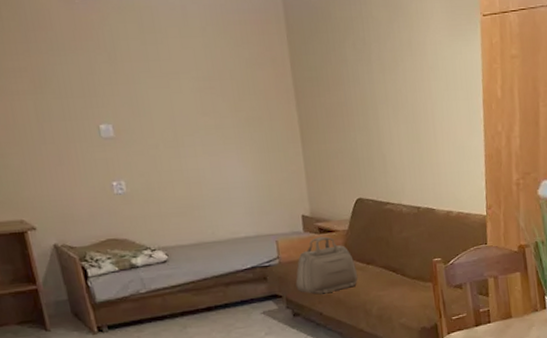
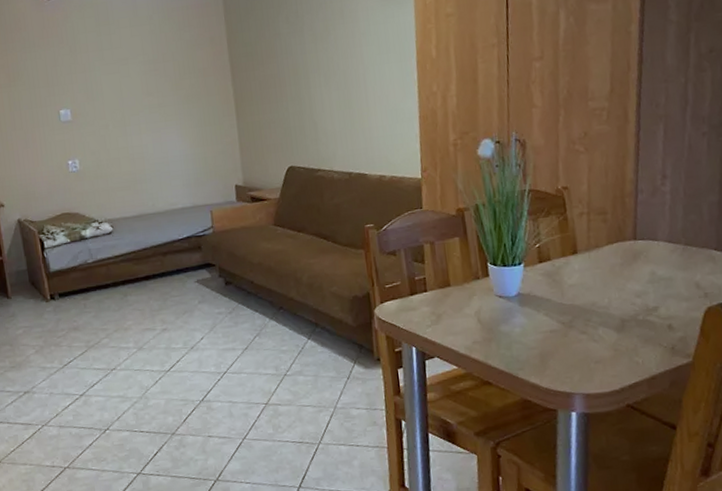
handbag: present [295,236,358,295] -> none [228,205,289,263]

